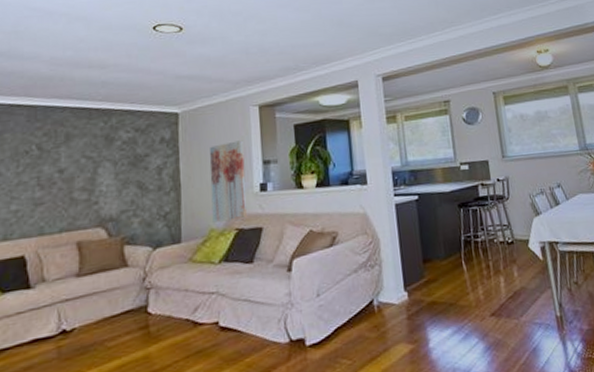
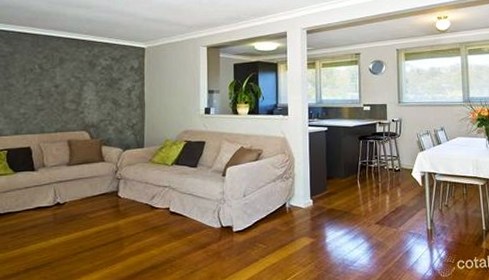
wall art: present [209,140,247,223] -> none [167,73,195,135]

